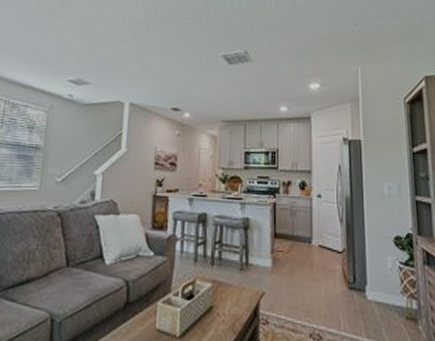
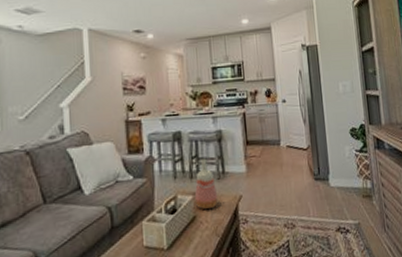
vase: none [213,245,239,302] -> present [194,158,219,210]

